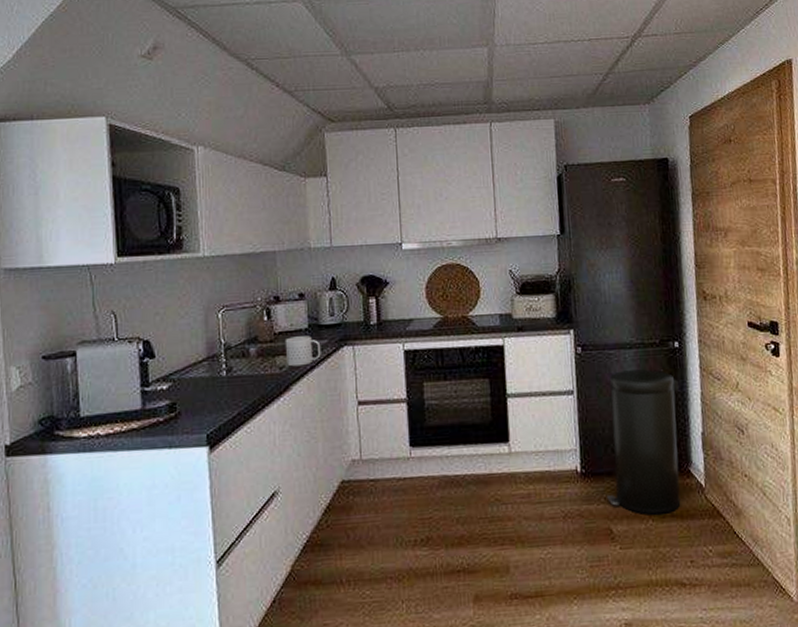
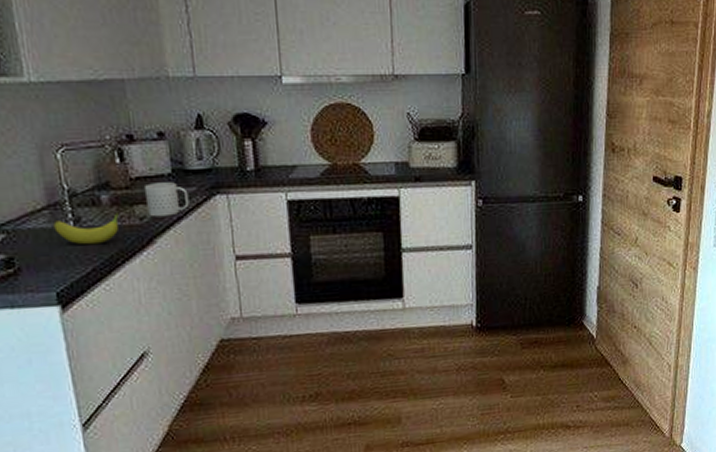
fruit: none [210,361,264,392] -> present [53,211,120,245]
pedal bin: present [607,369,681,516] -> none [501,223,579,366]

